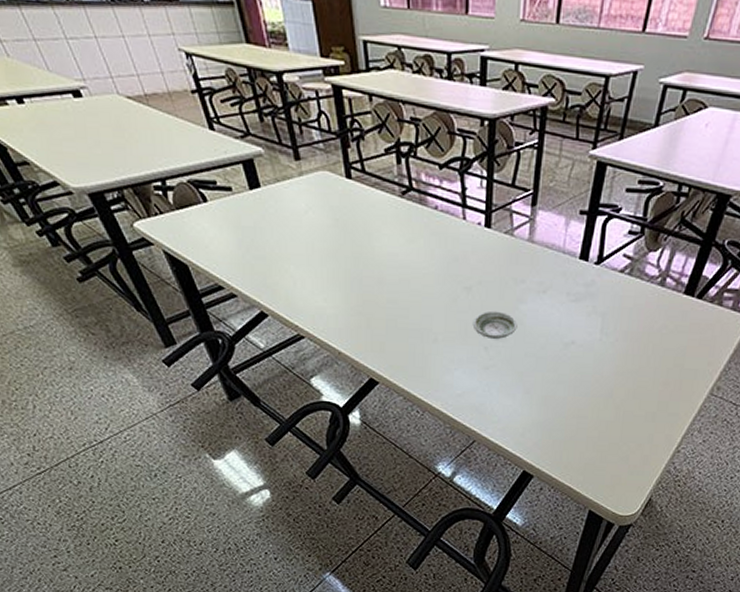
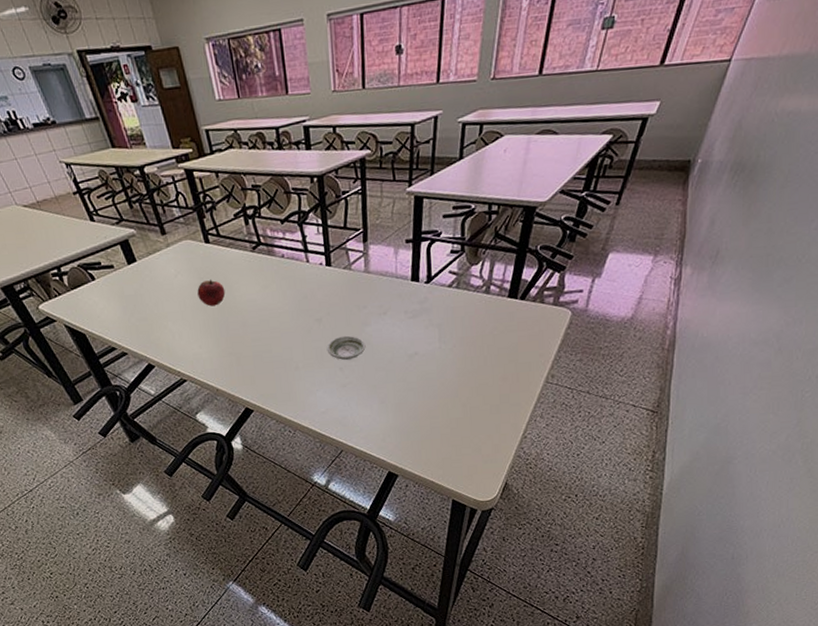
fruit: none [330,222,363,255] -> present [197,279,226,307]

